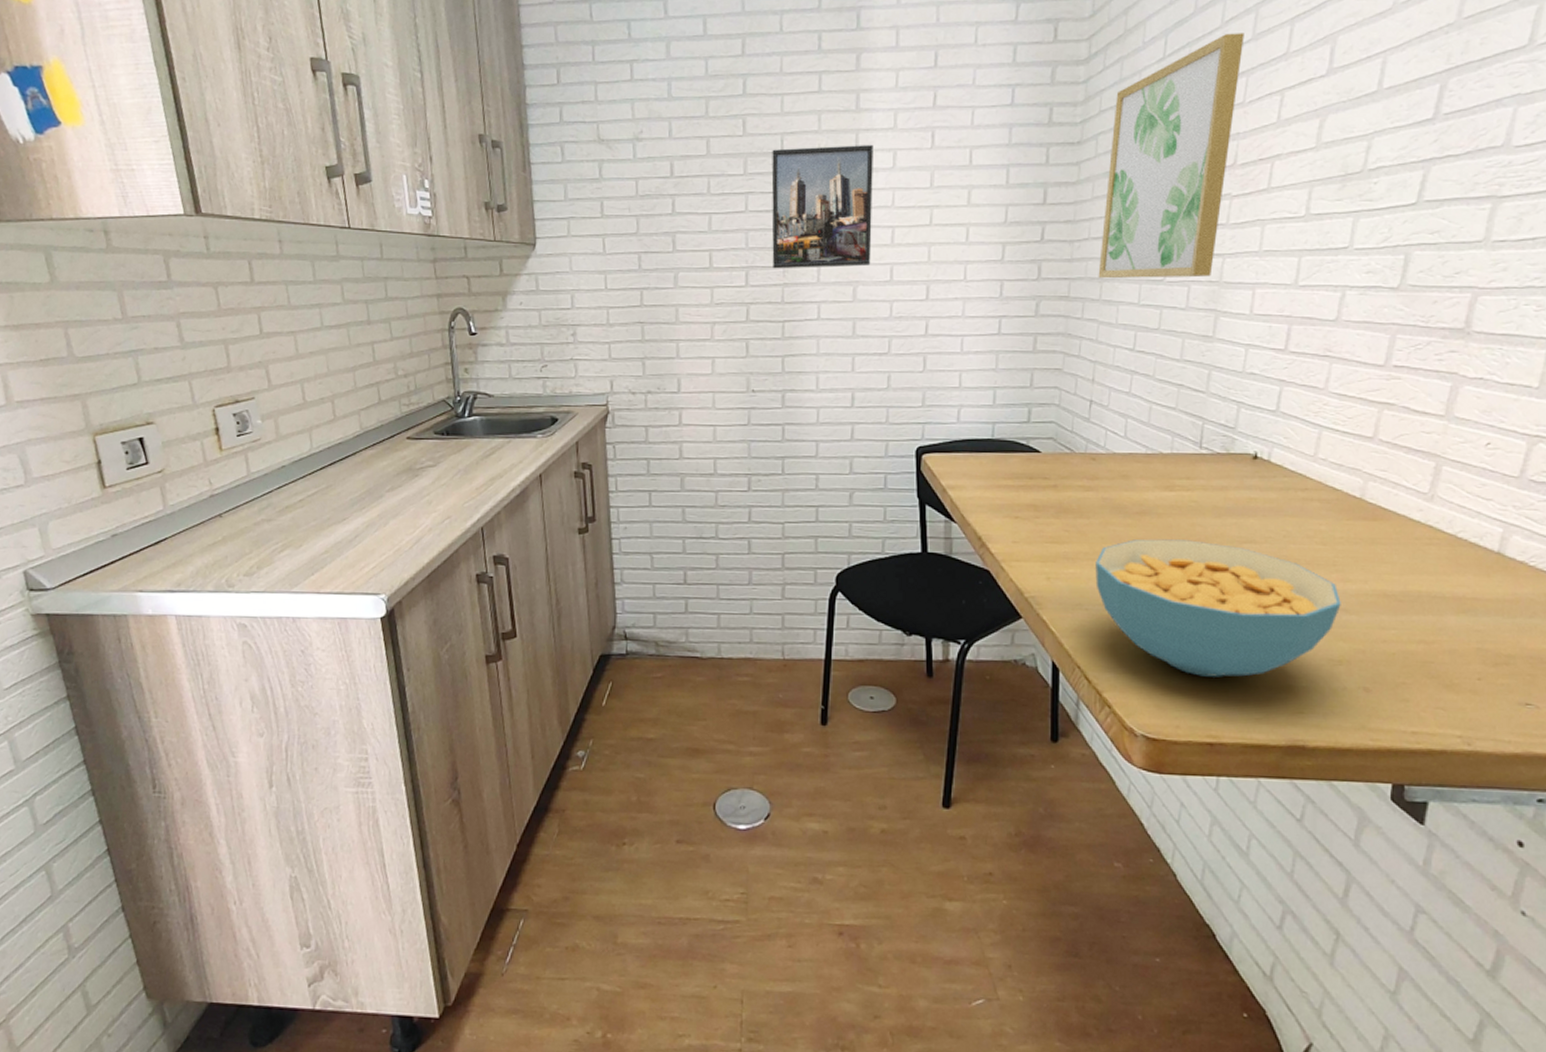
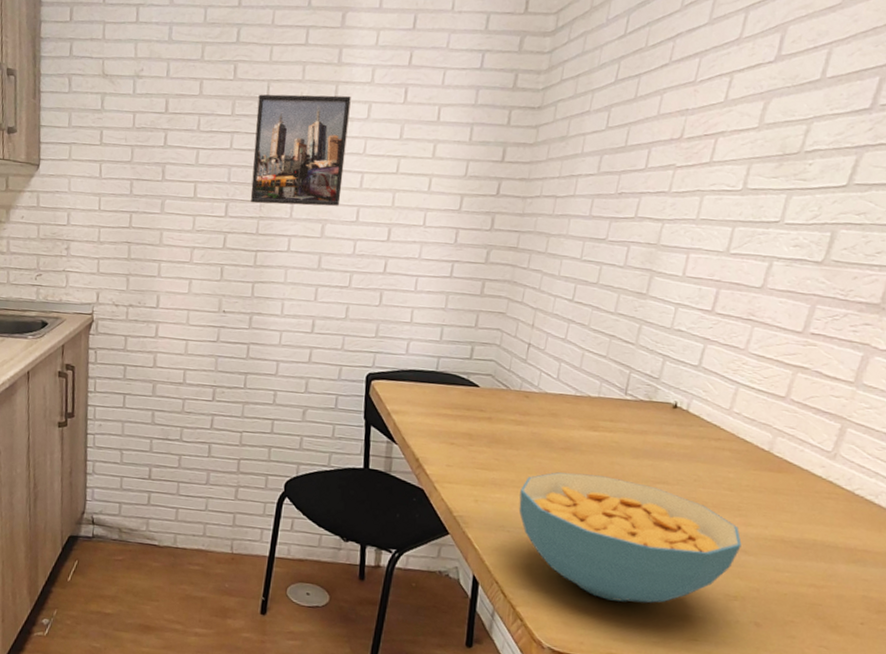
wall art: present [1098,33,1244,279] -> none [546,16,702,239]

